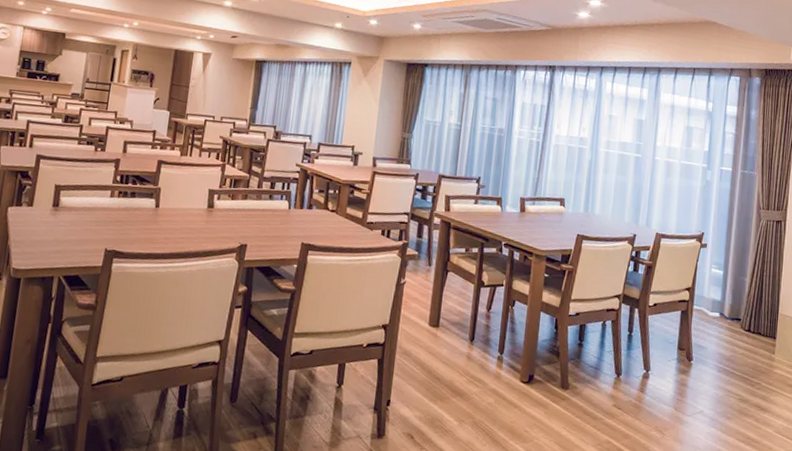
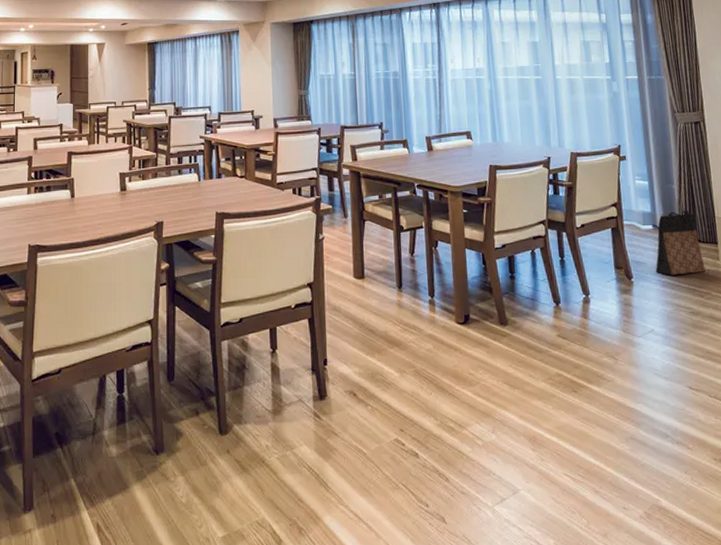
bag: none [714,303,762,364] -> present [655,209,706,276]

